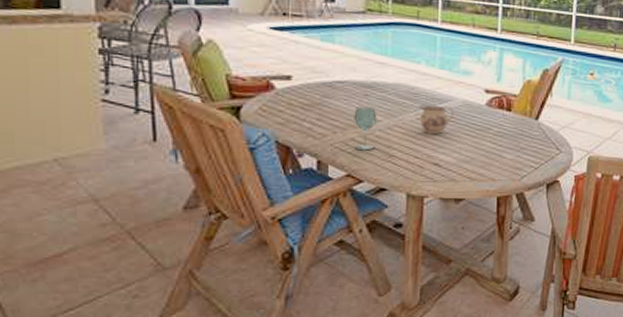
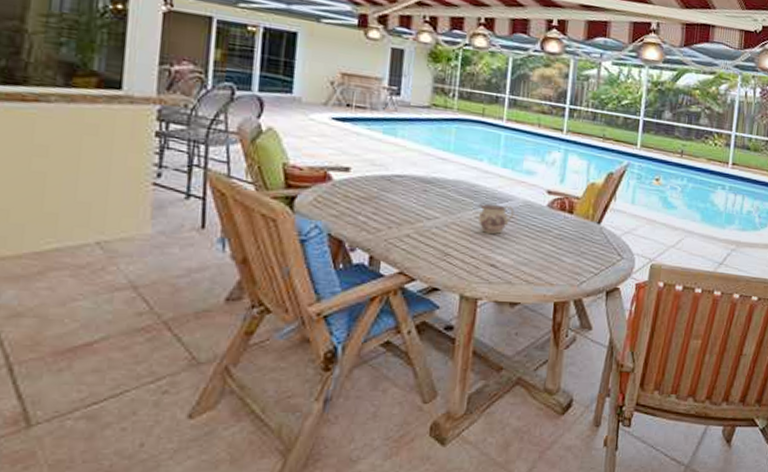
wine glass: present [353,107,377,151] -> none [410,202,435,248]

